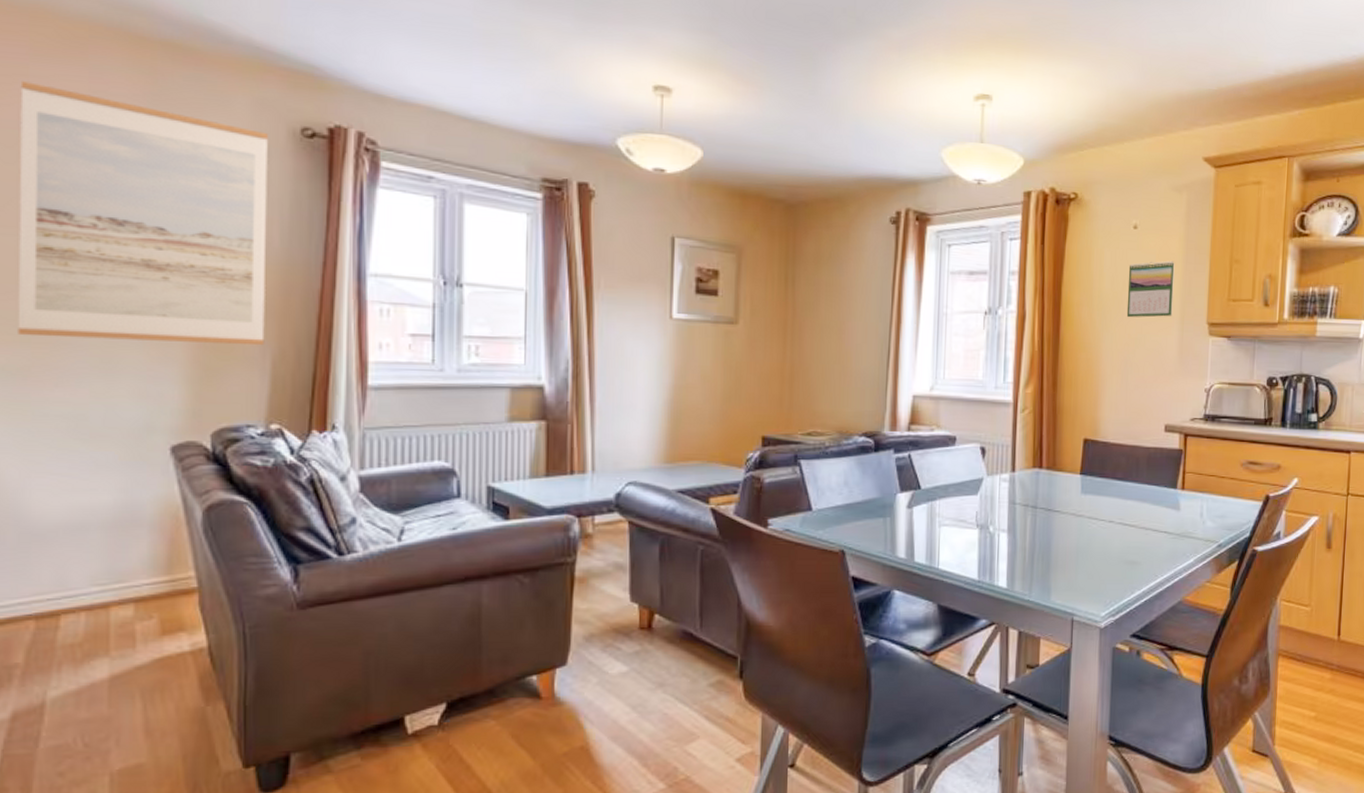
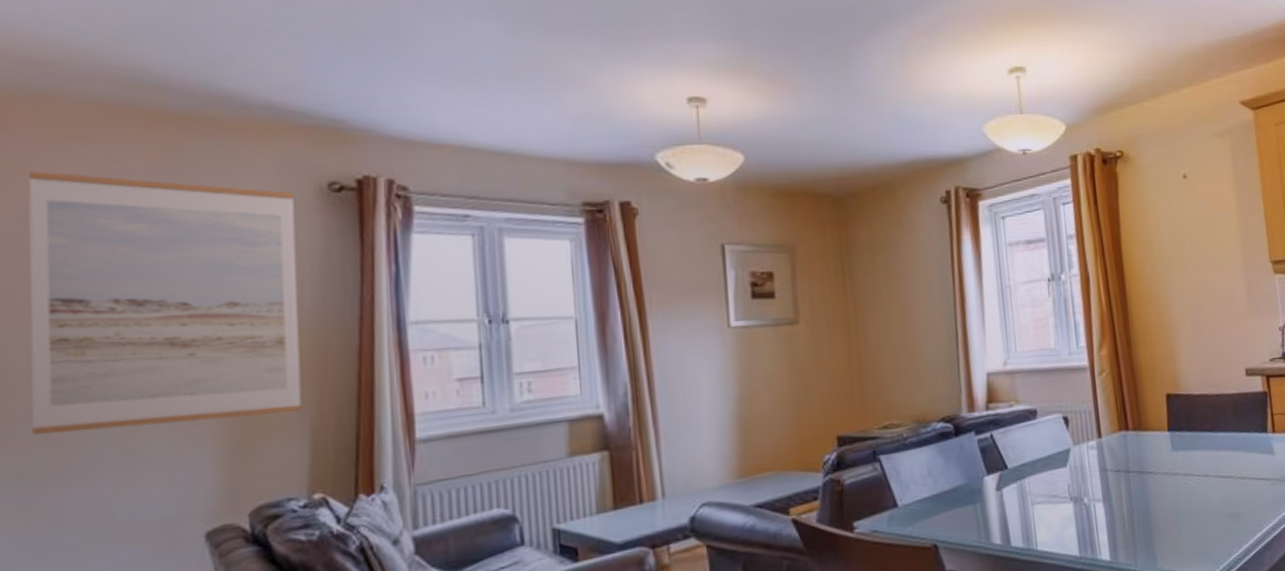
calendar: present [1126,260,1175,318] -> none [1184,204,1235,267]

